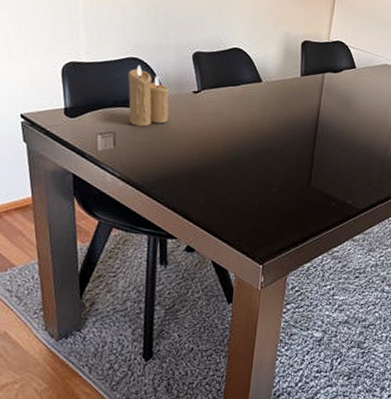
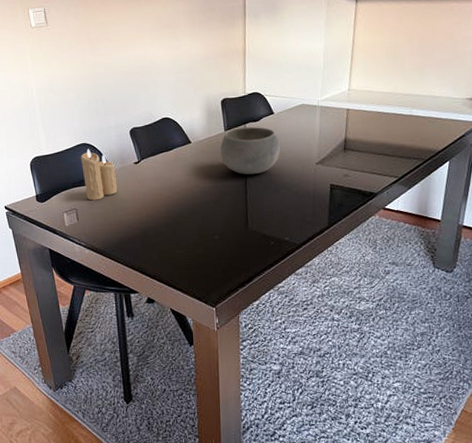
bowl: none [292,75,357,129] -> present [220,126,280,175]

